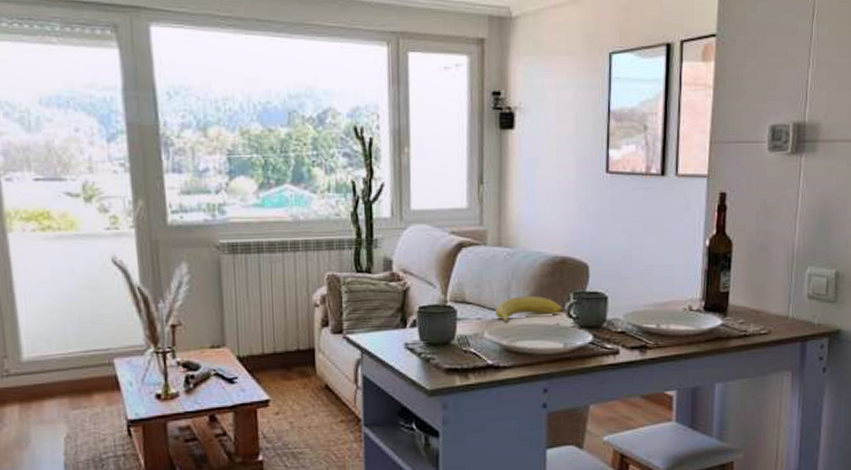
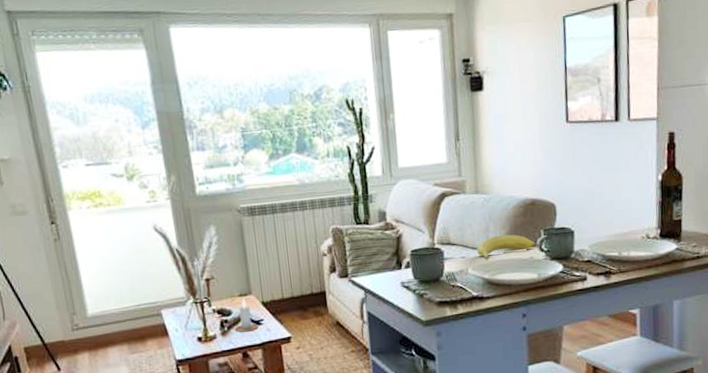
candle: none [203,351,231,391] -> present [235,299,258,333]

